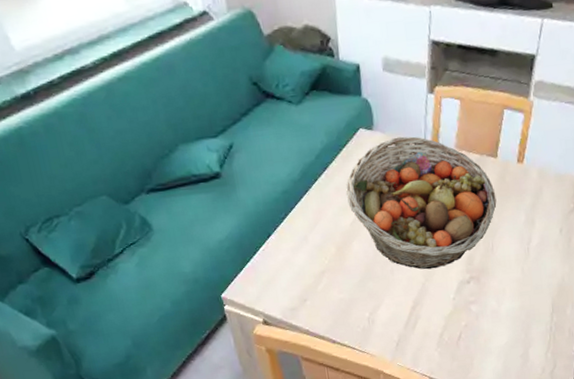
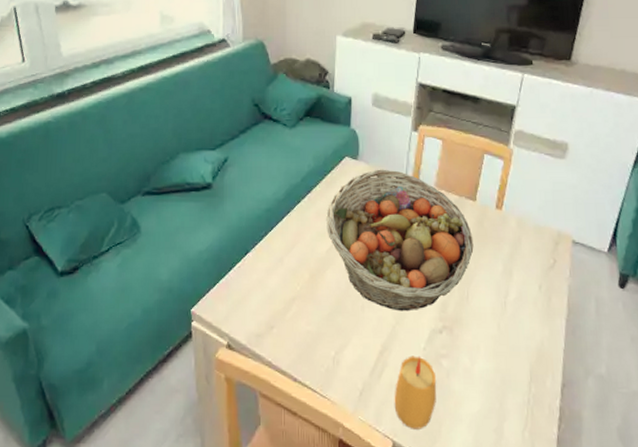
candle: none [428,306,468,366] -> present [394,356,437,429]

